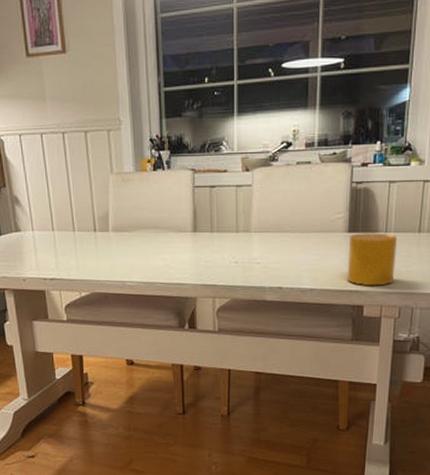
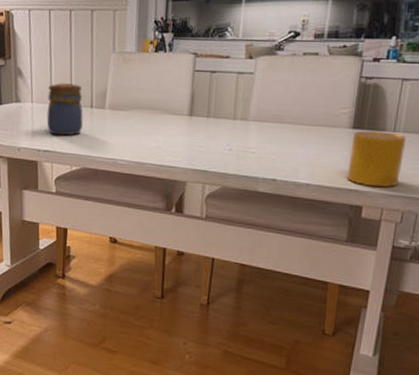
jar: none [48,207,88,262] -> present [47,82,83,136]

